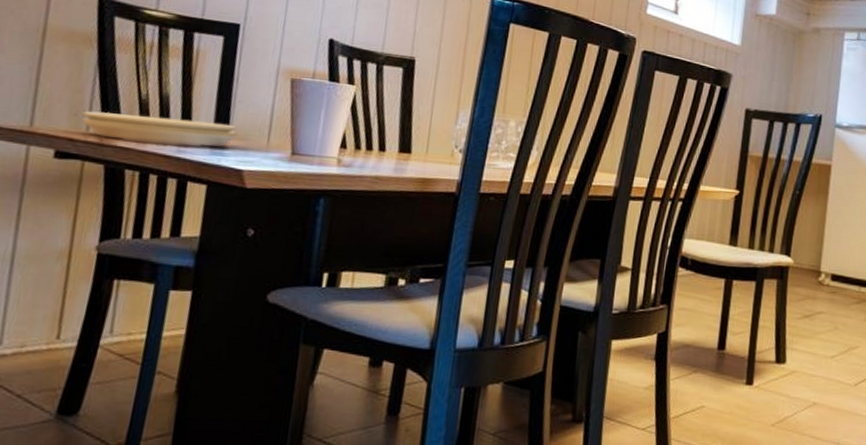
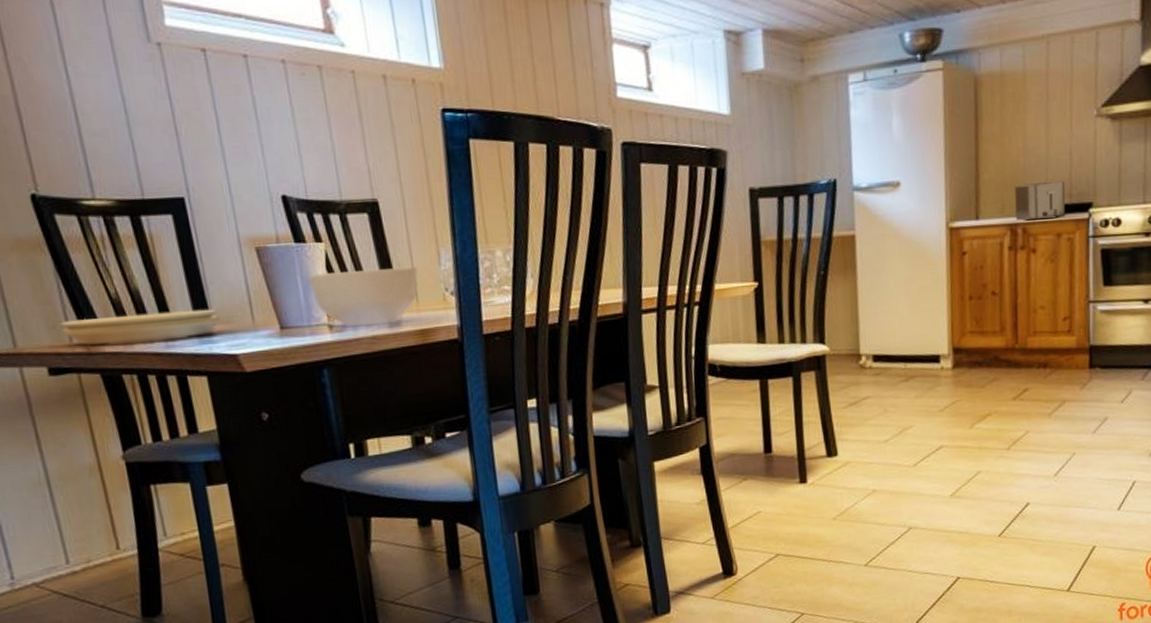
bowl: none [331,111,434,168] -> present [307,267,418,328]

